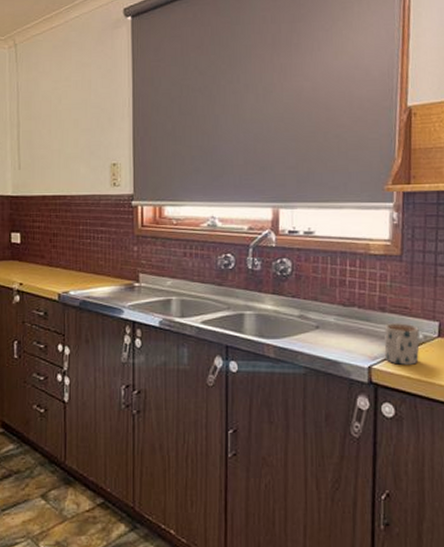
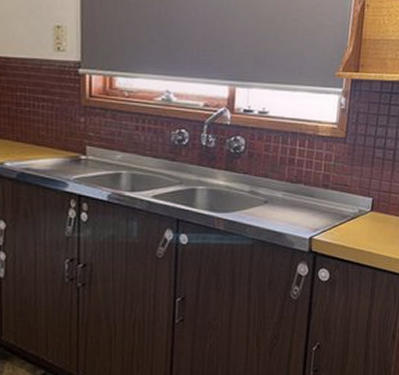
mug: present [384,323,420,365] -> none [324,199,355,235]

